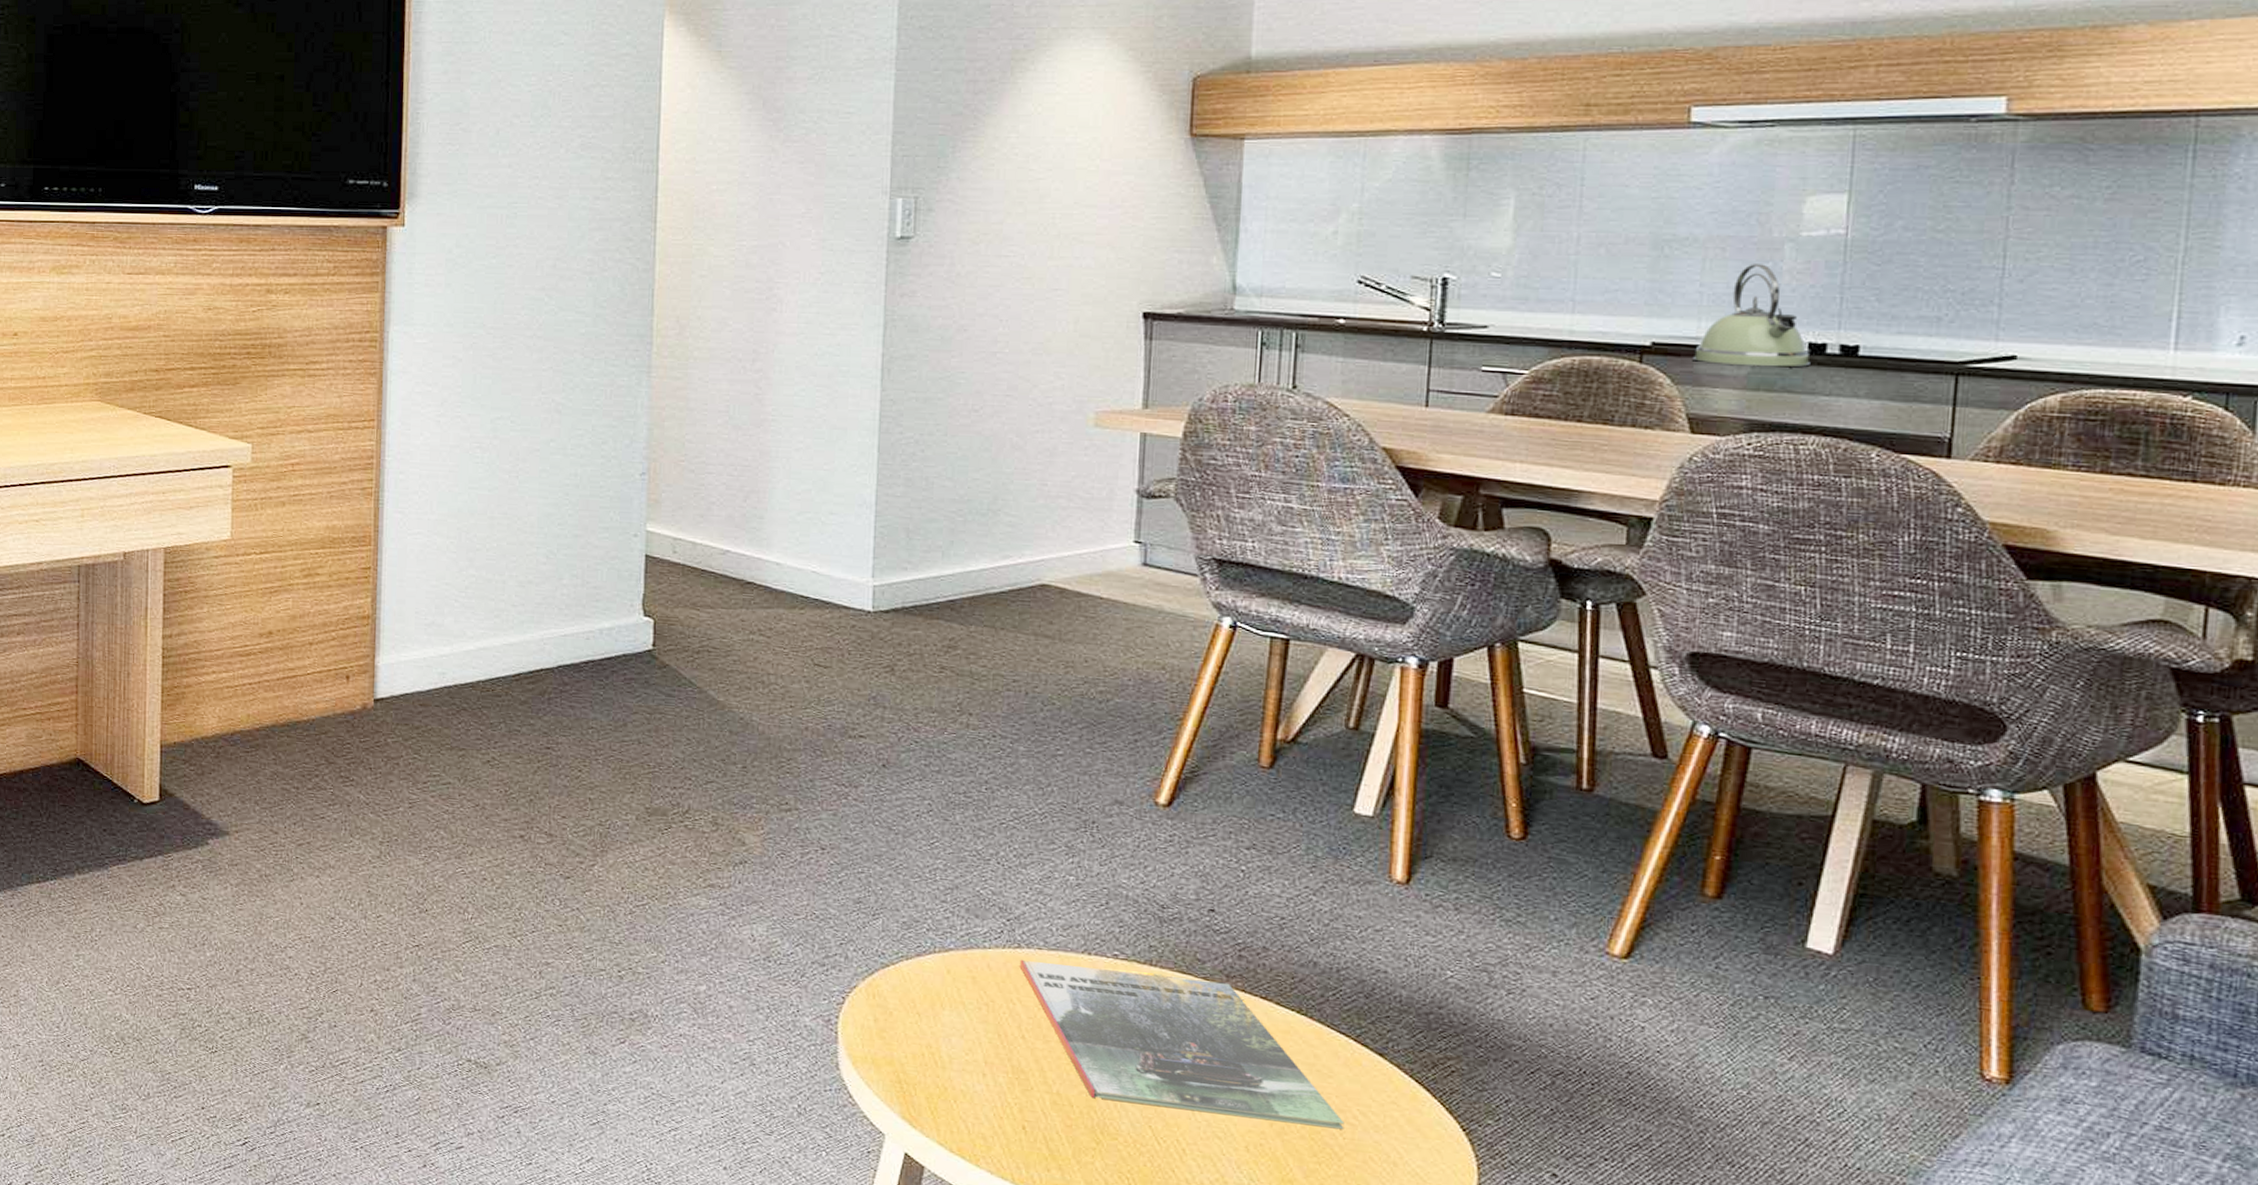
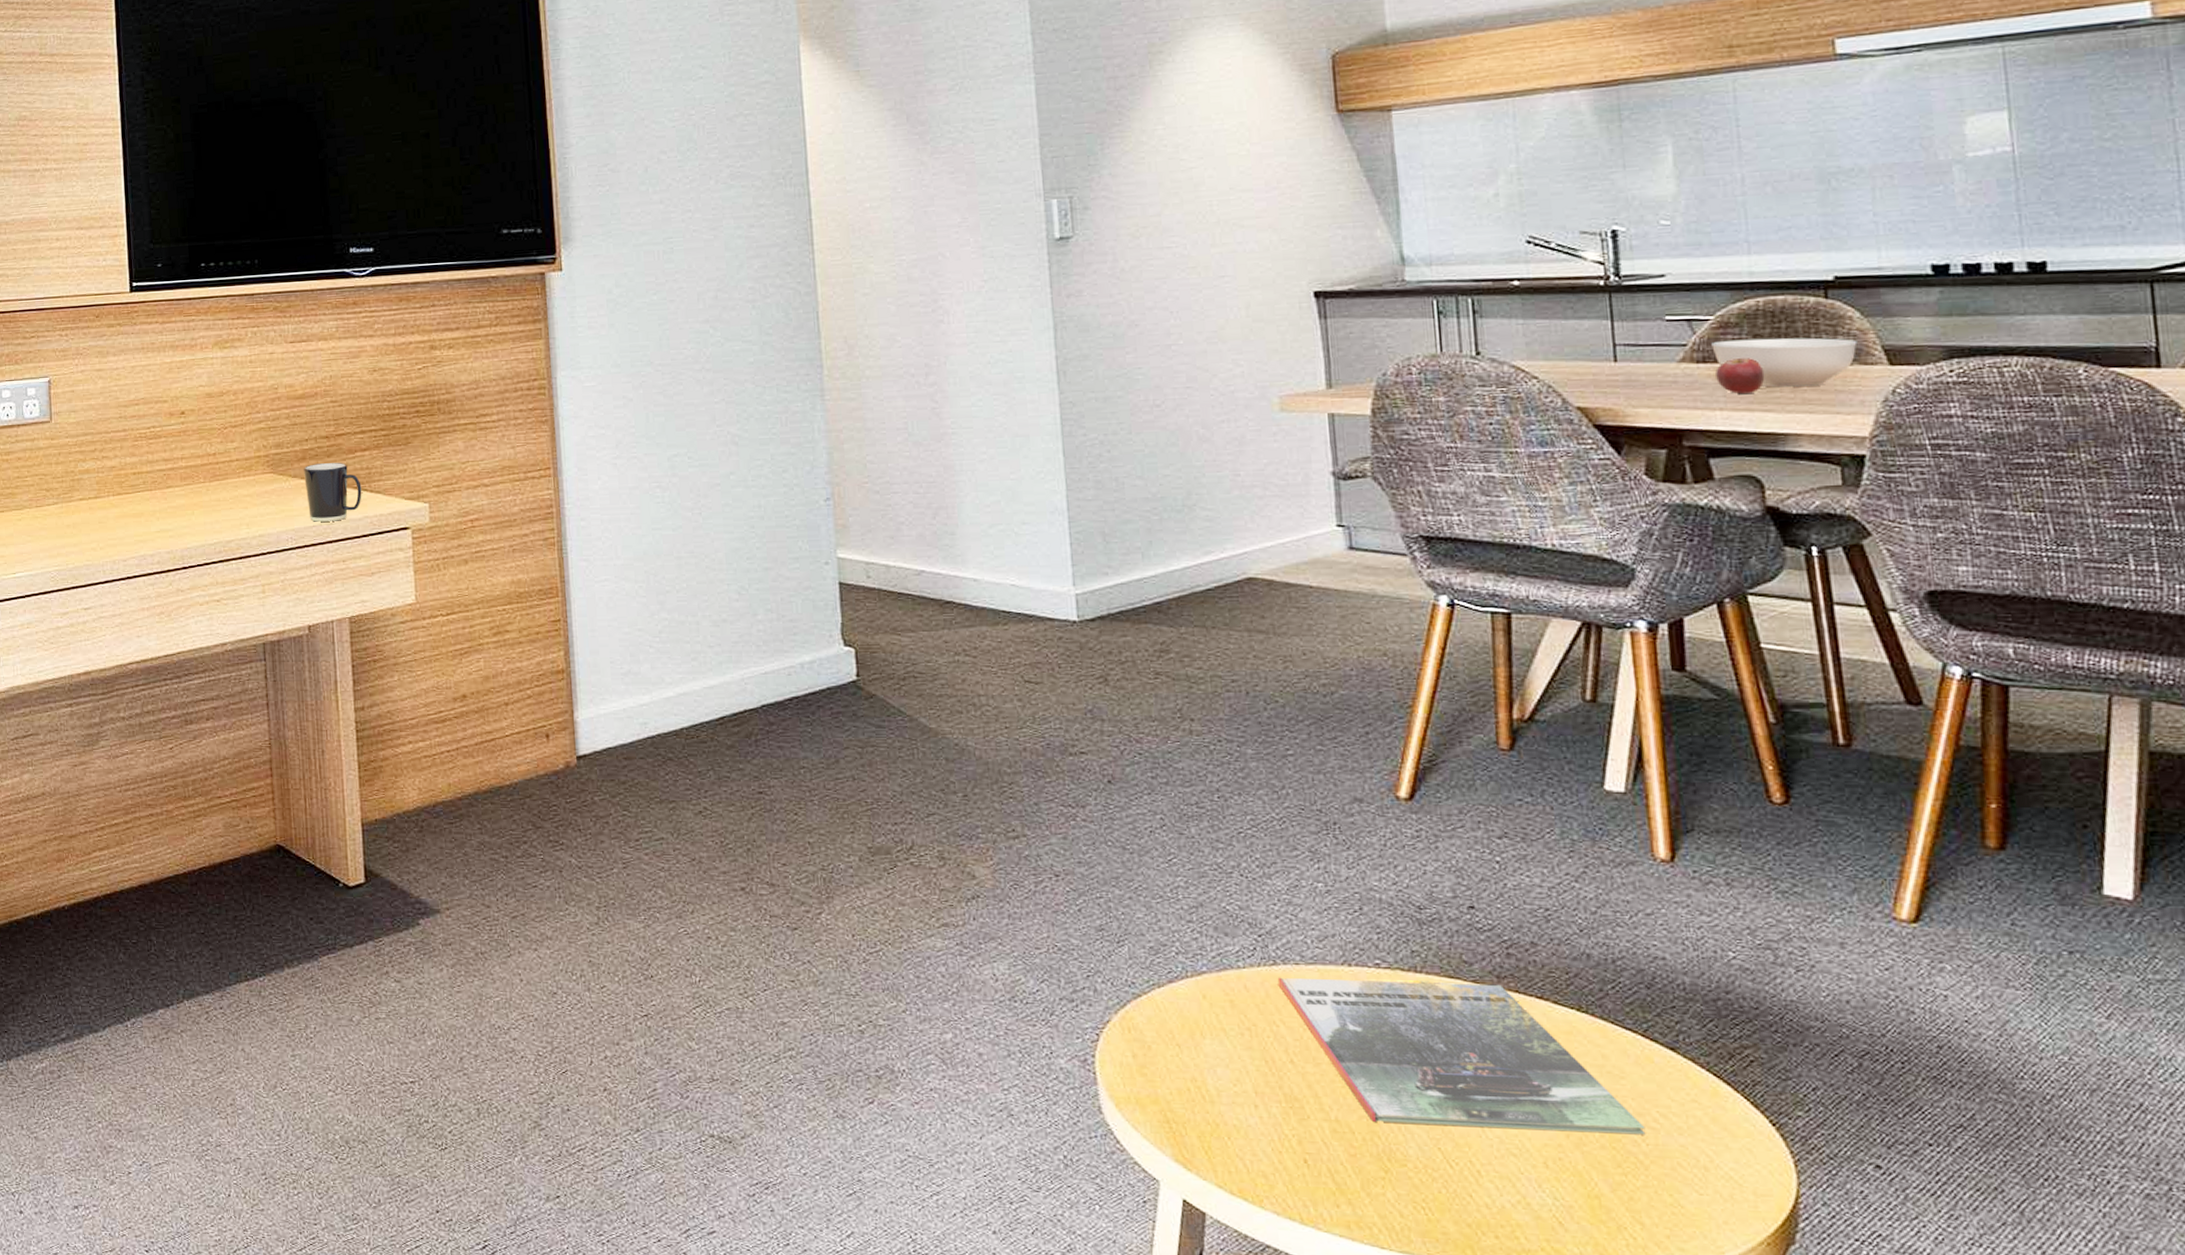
mug: none [130,396,187,454] -> present [303,463,362,522]
fruit: none [1521,414,1569,449] -> present [1715,358,1765,394]
bowl: none [1522,395,1664,447] -> present [1711,337,1858,388]
kettle: present [1692,264,1810,368] -> none [1878,188,2000,294]

